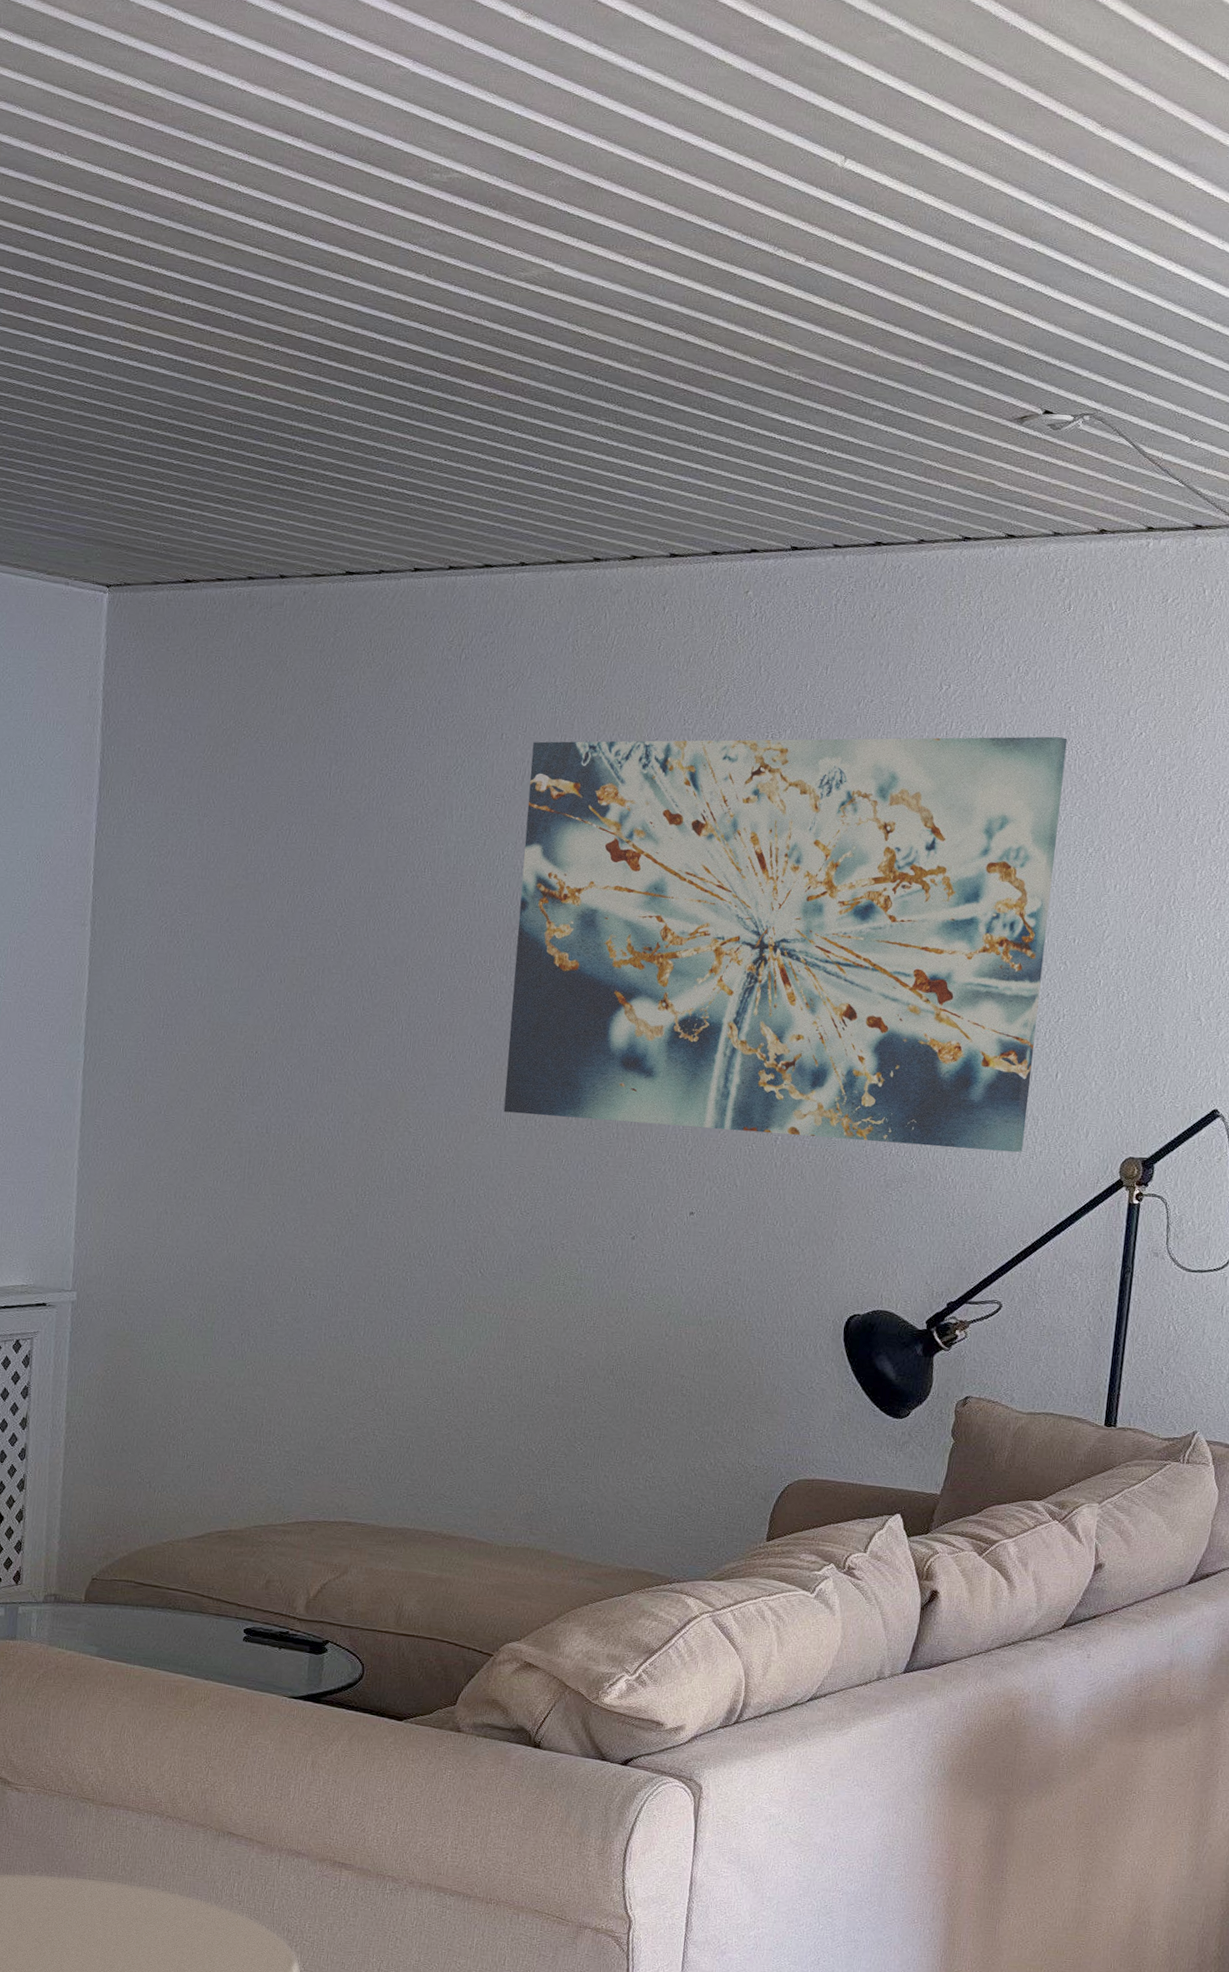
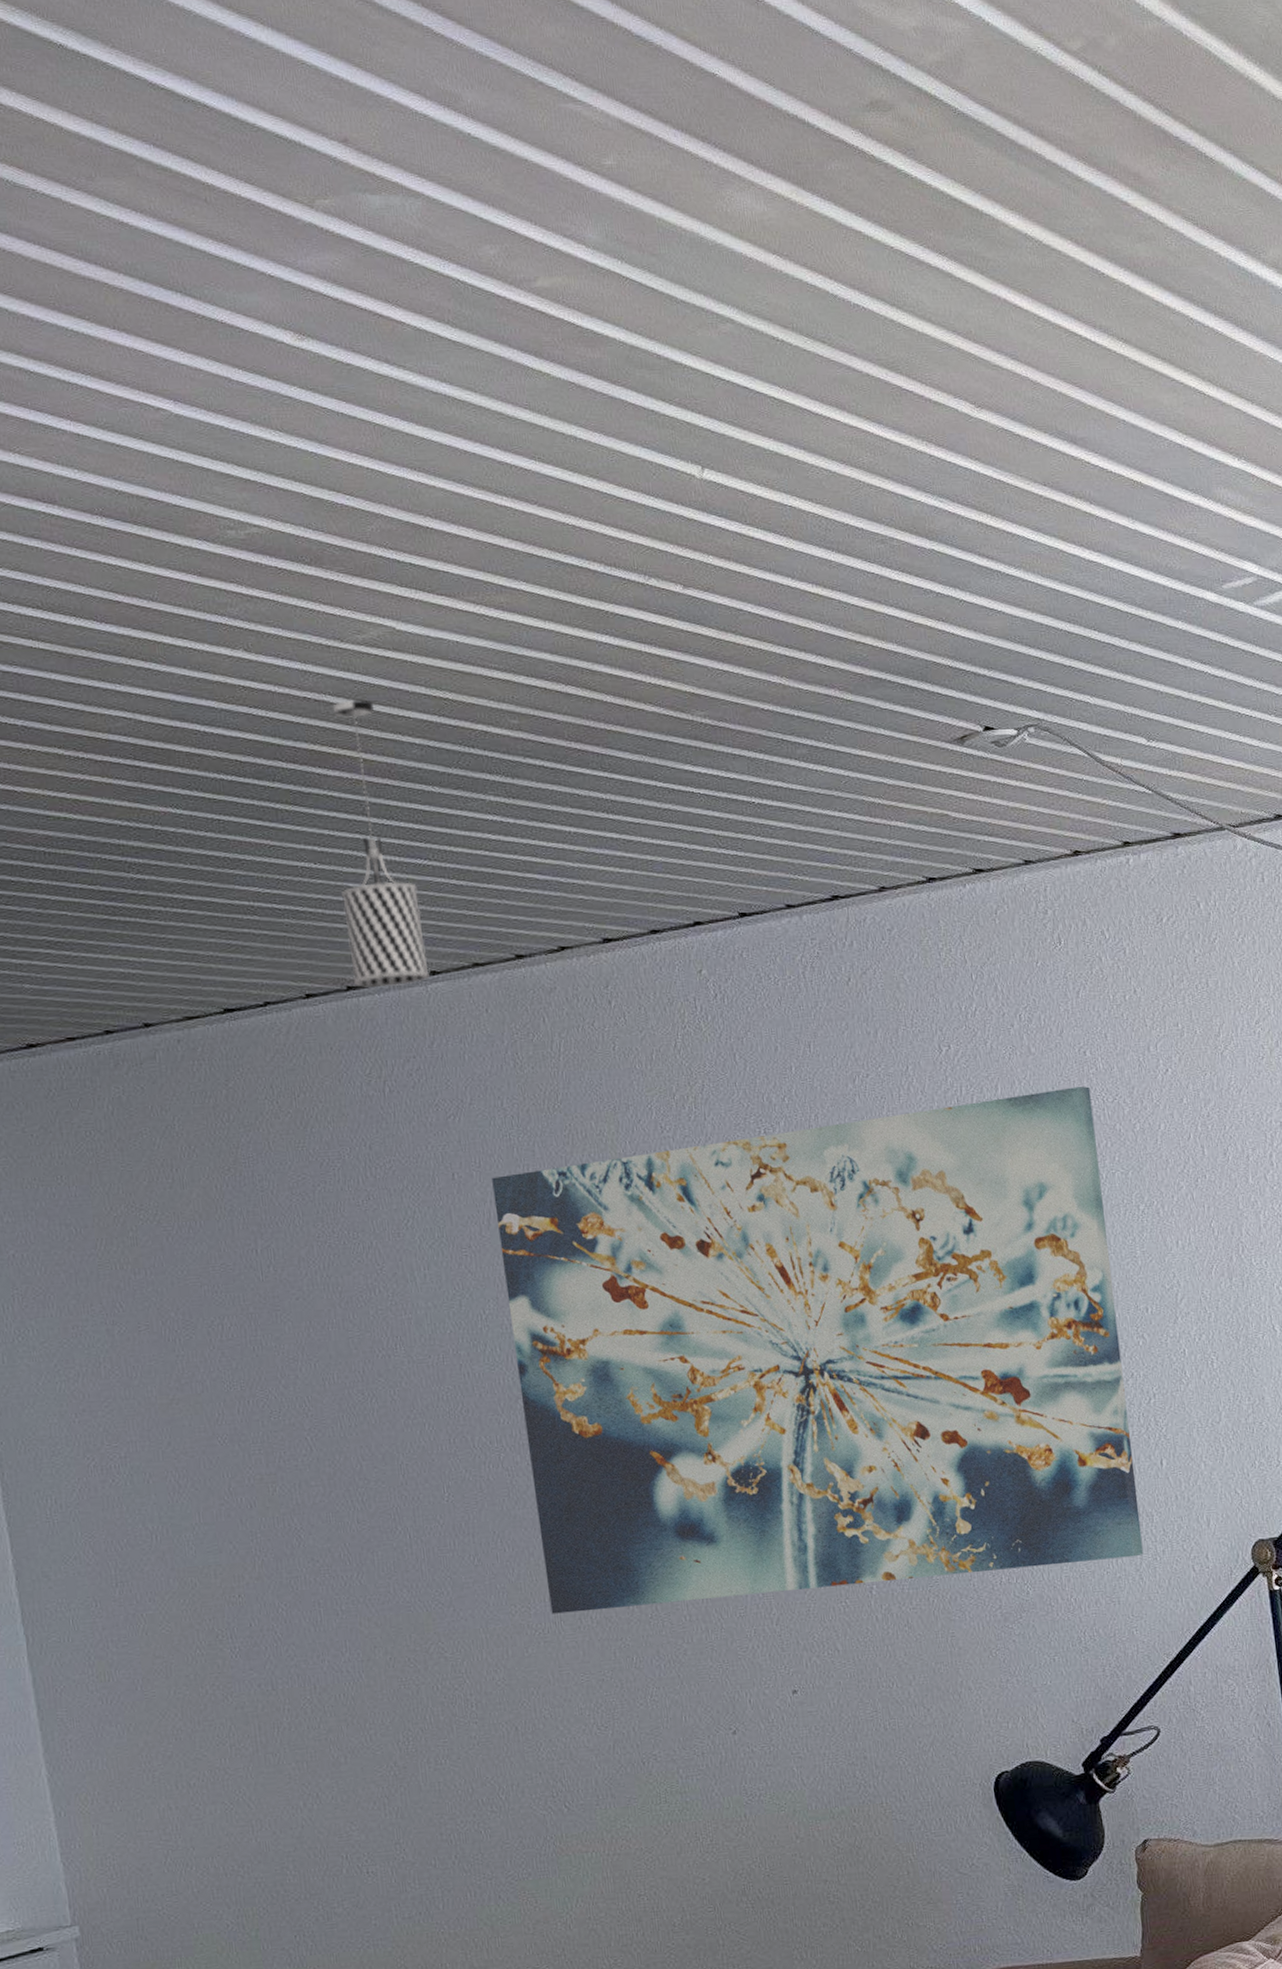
pendant light: none [456,326,525,571] -> present [332,700,430,988]

